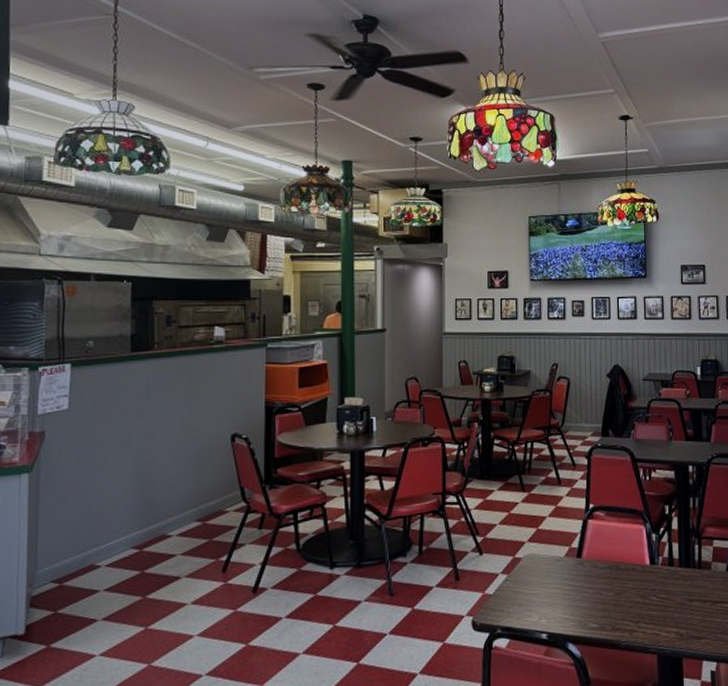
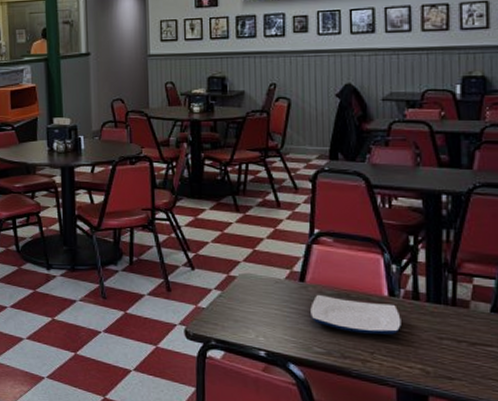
plate: none [586,569,660,604] -> present [310,295,401,335]

